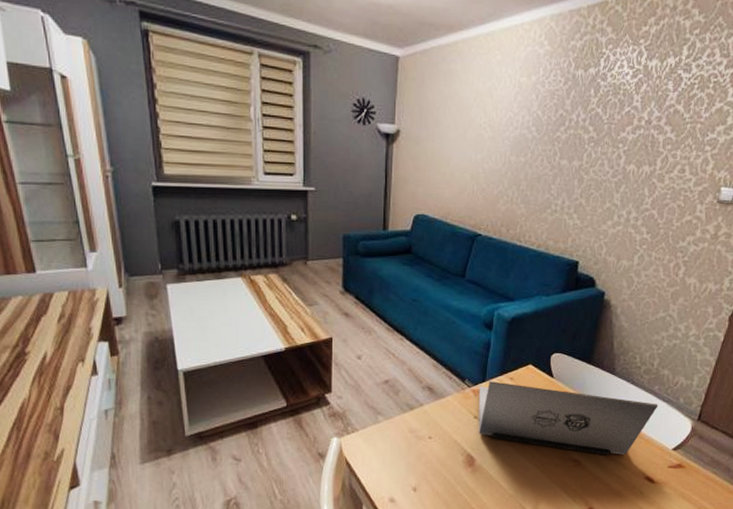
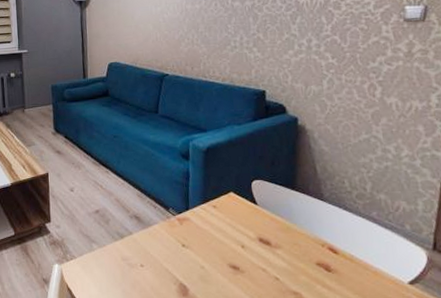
laptop: present [478,381,658,455] -> none [183,209,381,288]

